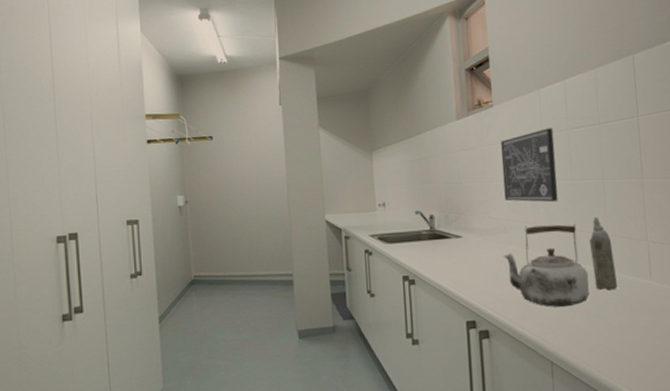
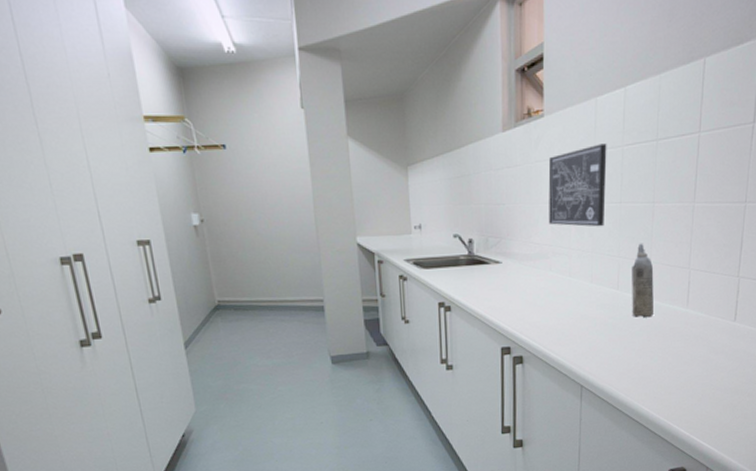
kettle: present [503,223,590,308] -> none [542,250,627,335]

